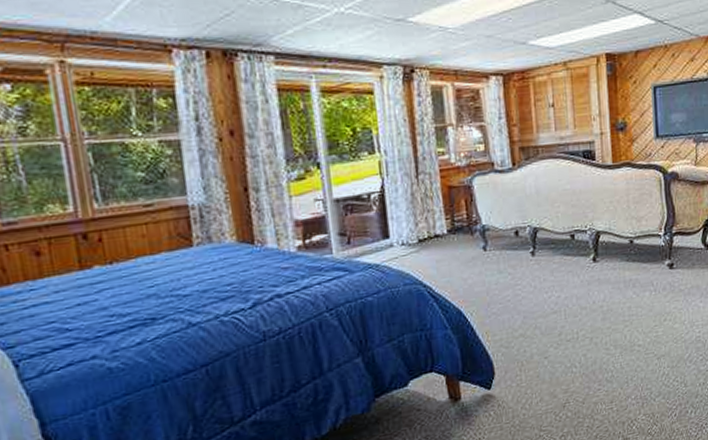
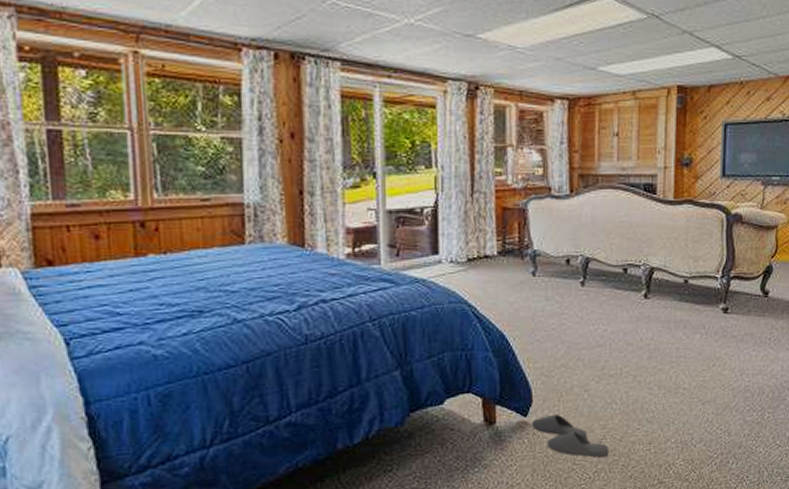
slippers: none [496,383,573,423] -> present [532,414,609,457]

